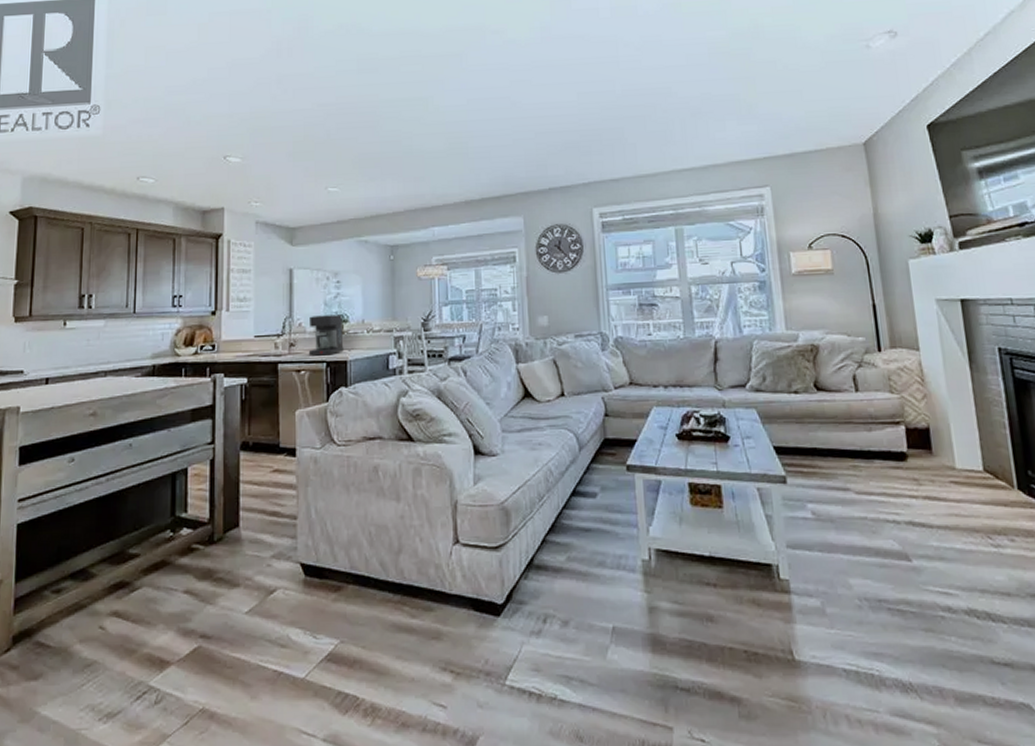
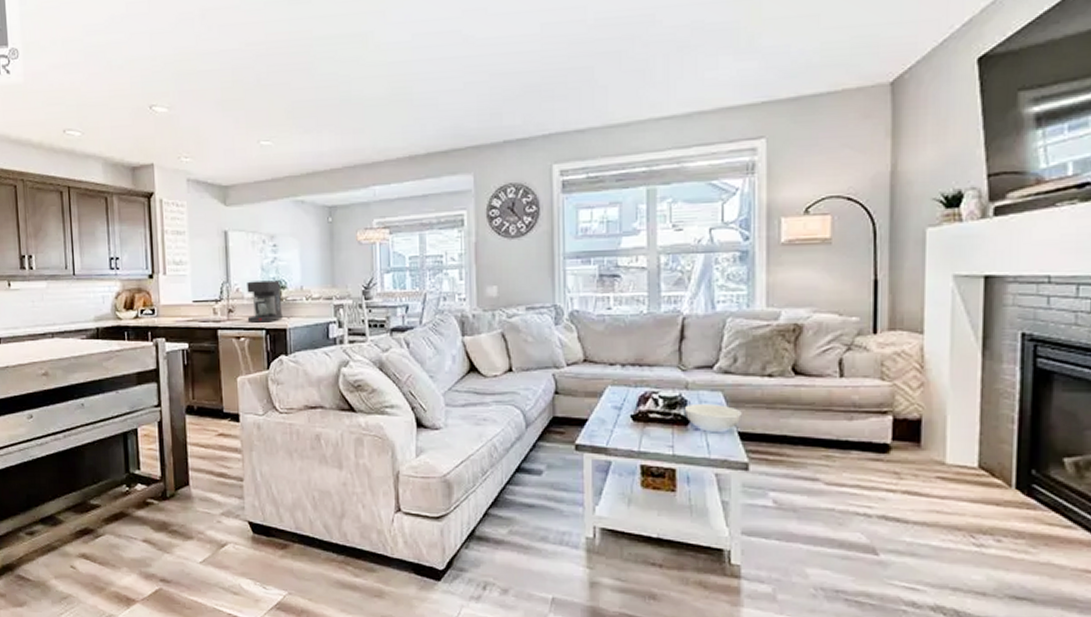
bowl: none [723,420,775,449] -> present [684,403,742,433]

